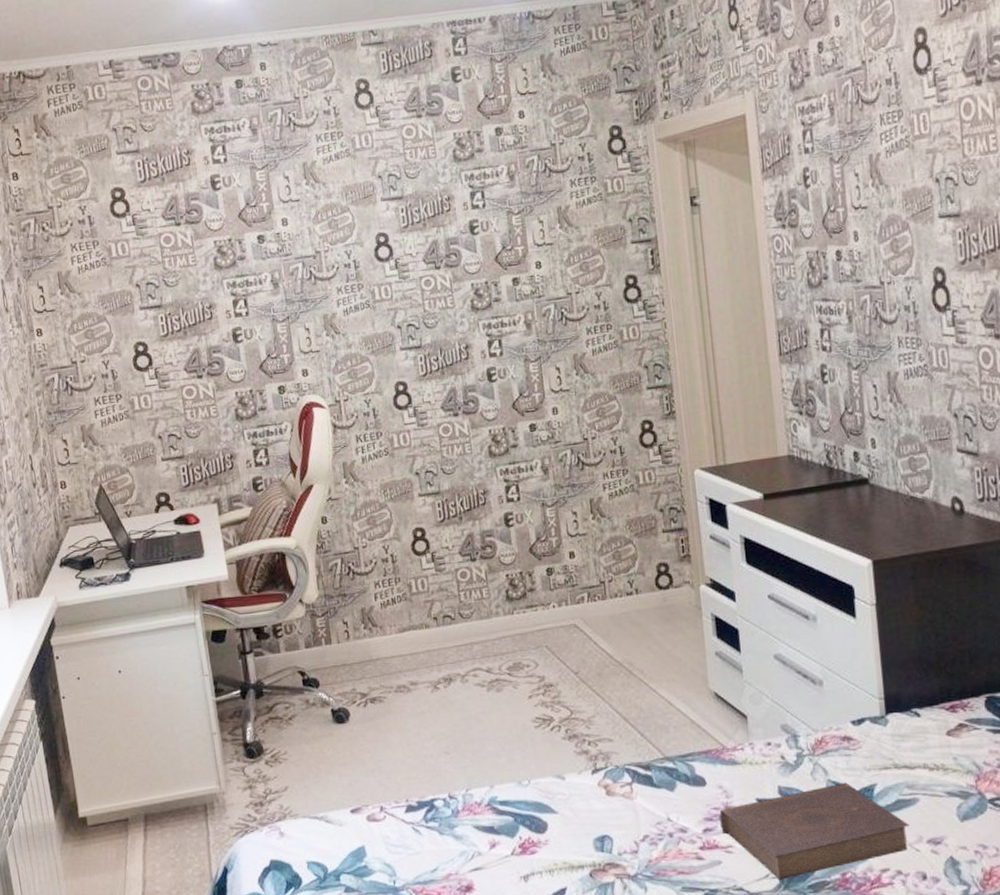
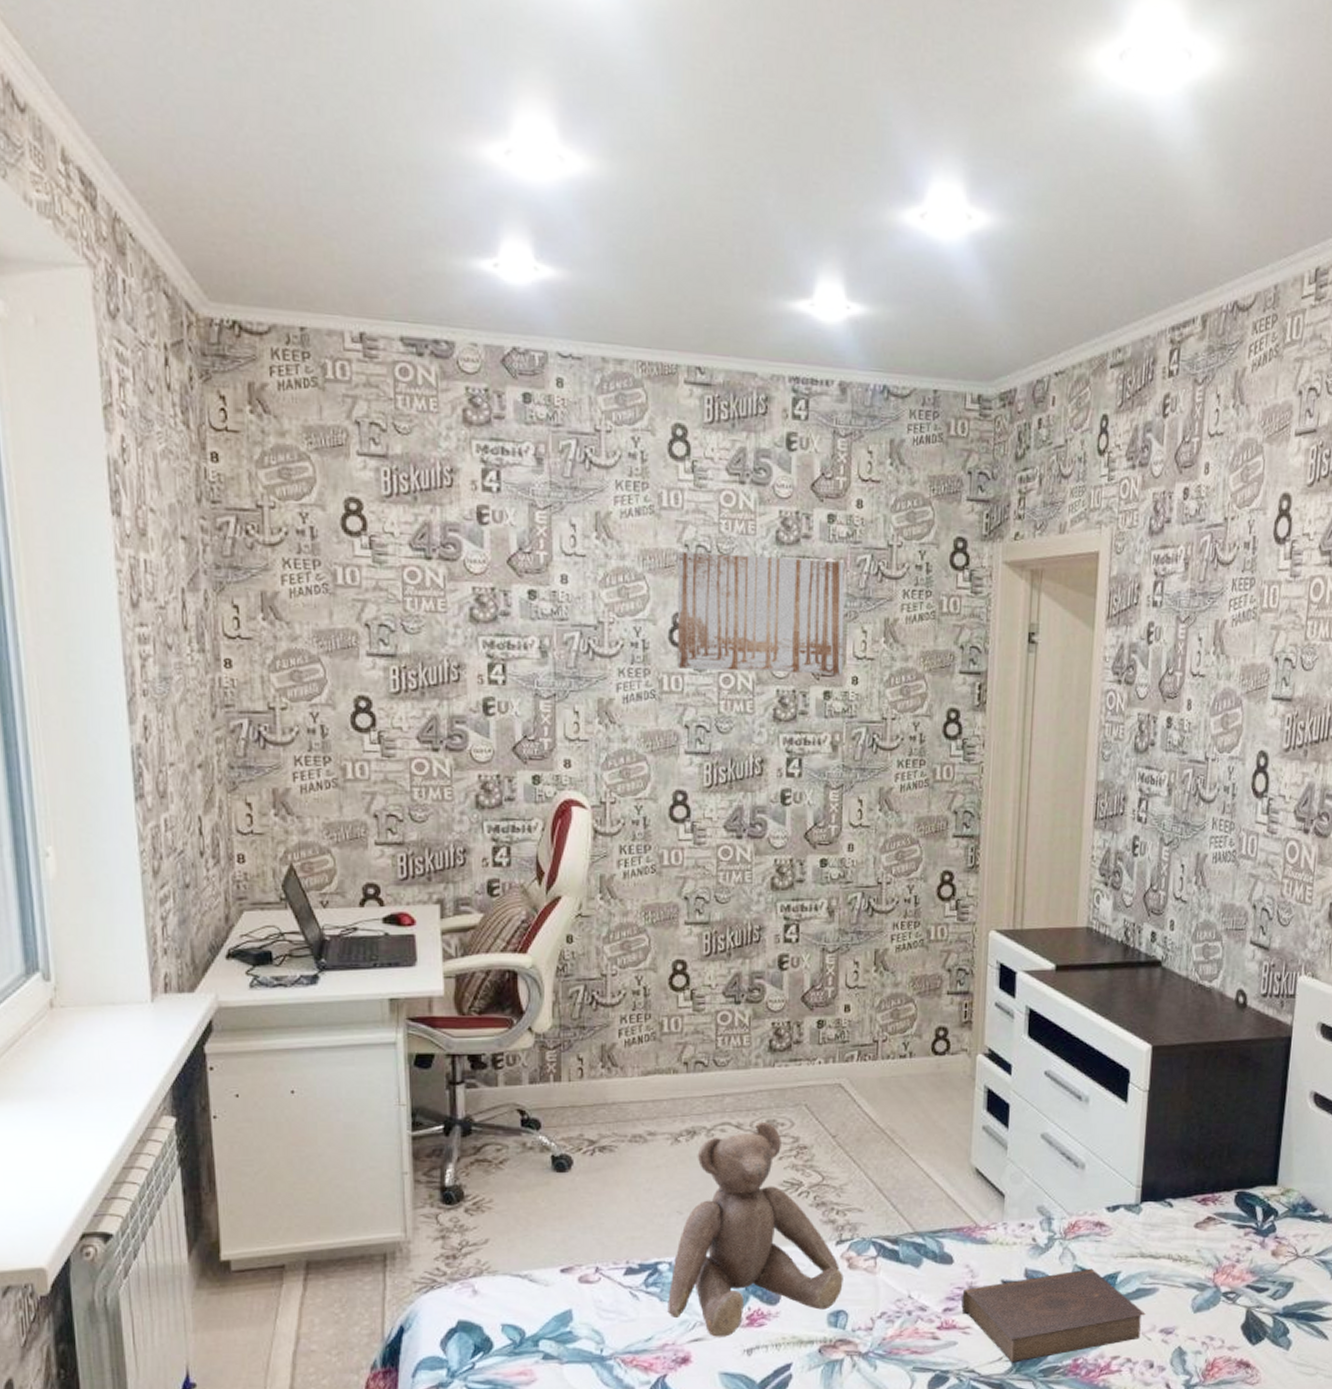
wall art: none [373,166,527,279] -> present [677,551,846,674]
teddy bear: none [446,665,604,866] -> present [667,1123,844,1337]

